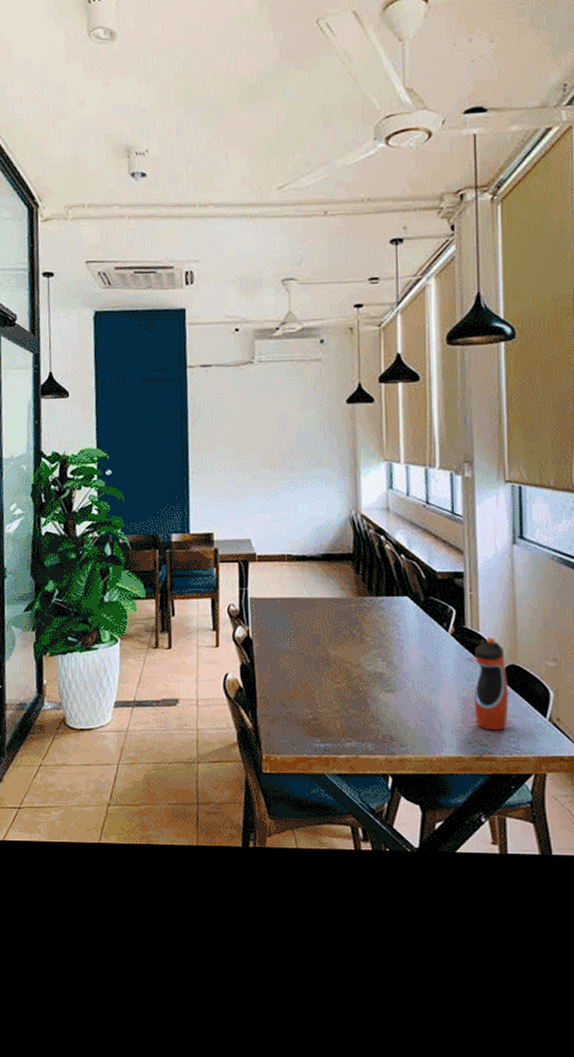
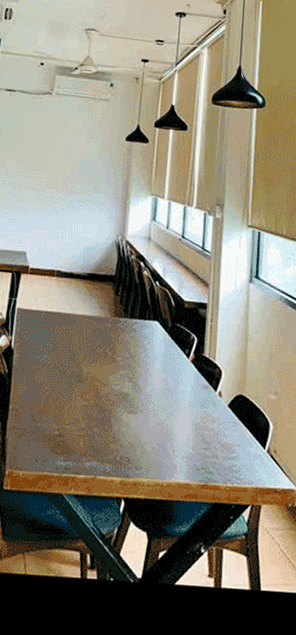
water bottle: present [473,637,509,731] -> none [204,367,236,459]

